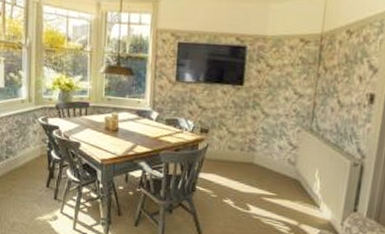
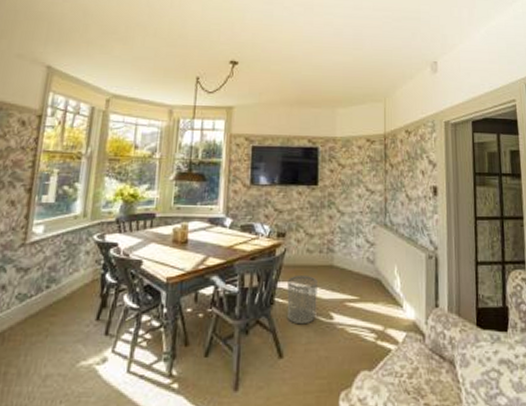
waste bin: none [207,169,237,212] -> present [287,276,317,325]

